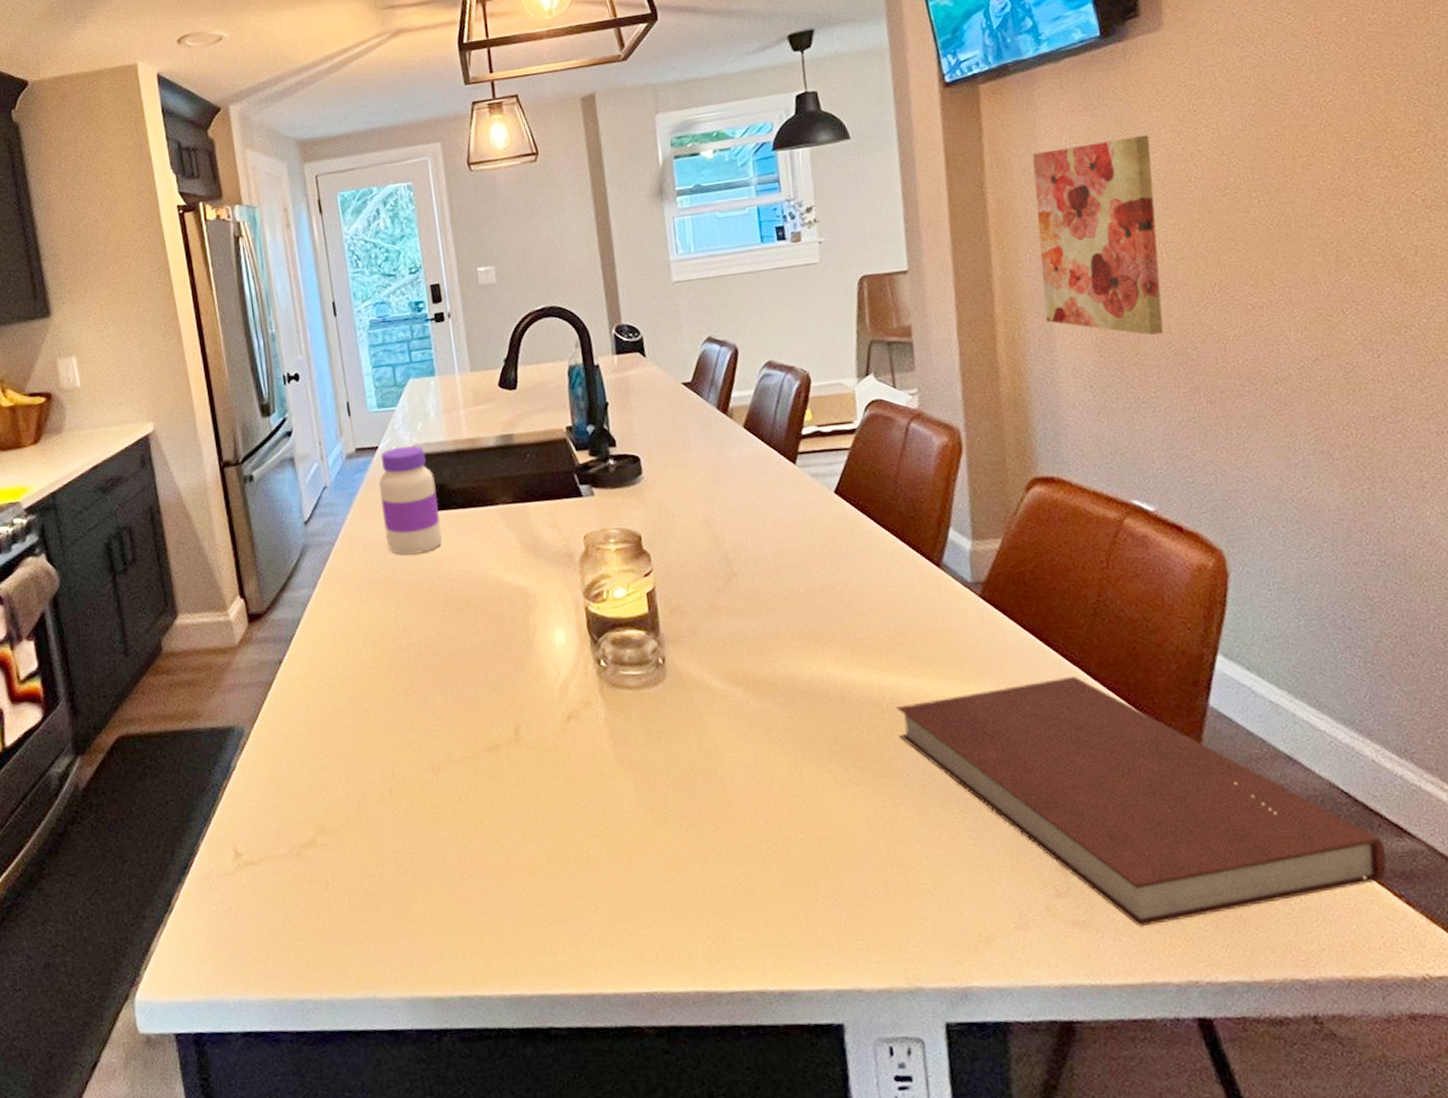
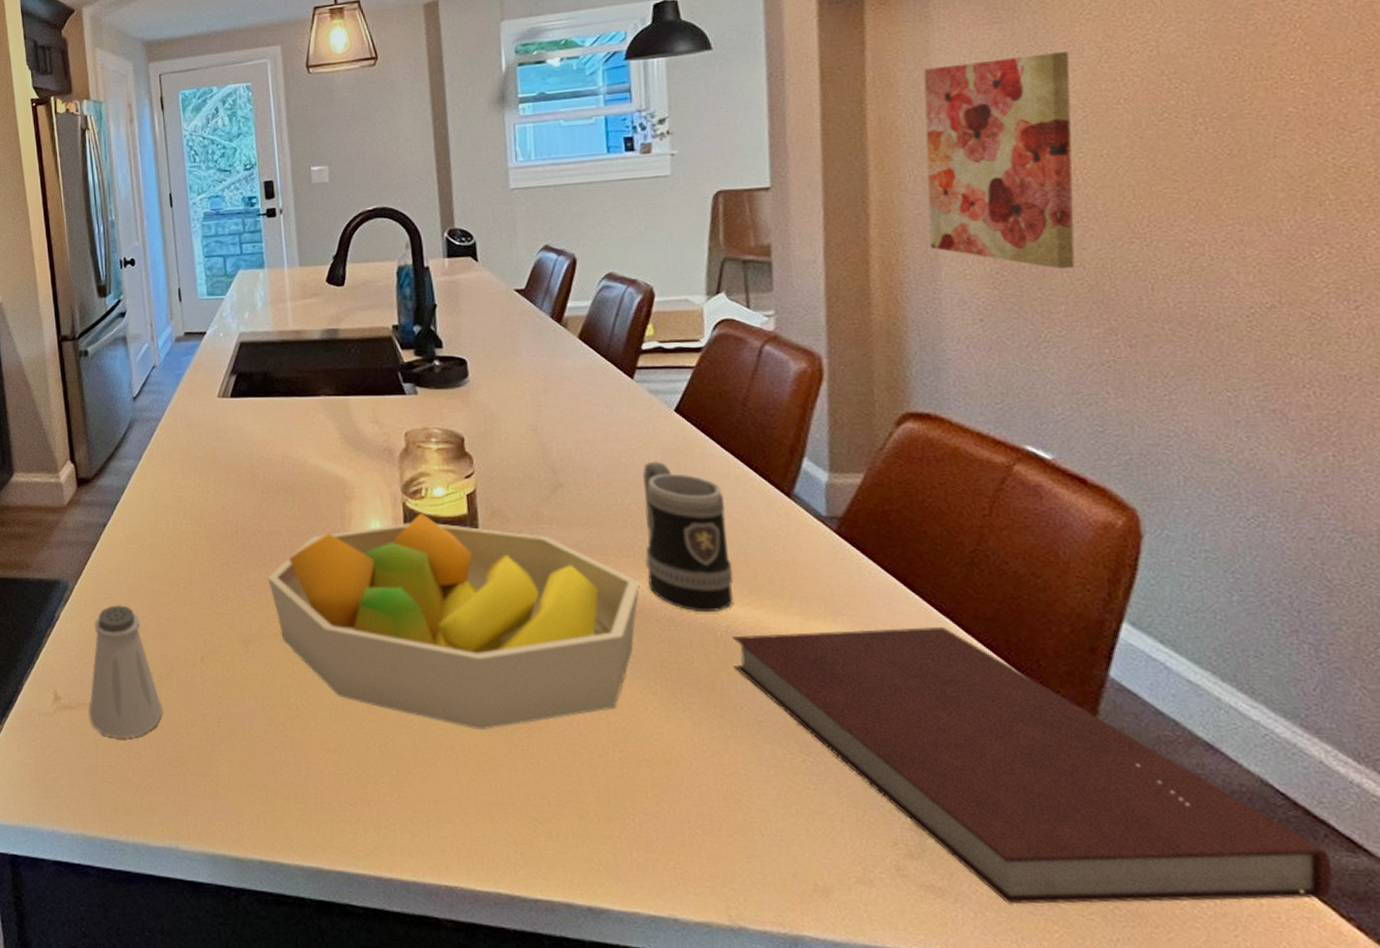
saltshaker: none [273,746,353,890] -> present [89,605,164,739]
jar: present [378,445,442,555] -> none [205,333,263,437]
fruit bowl: none [454,615,813,830] -> present [268,512,641,731]
mug: none [809,543,896,687] -> present [643,461,734,613]

